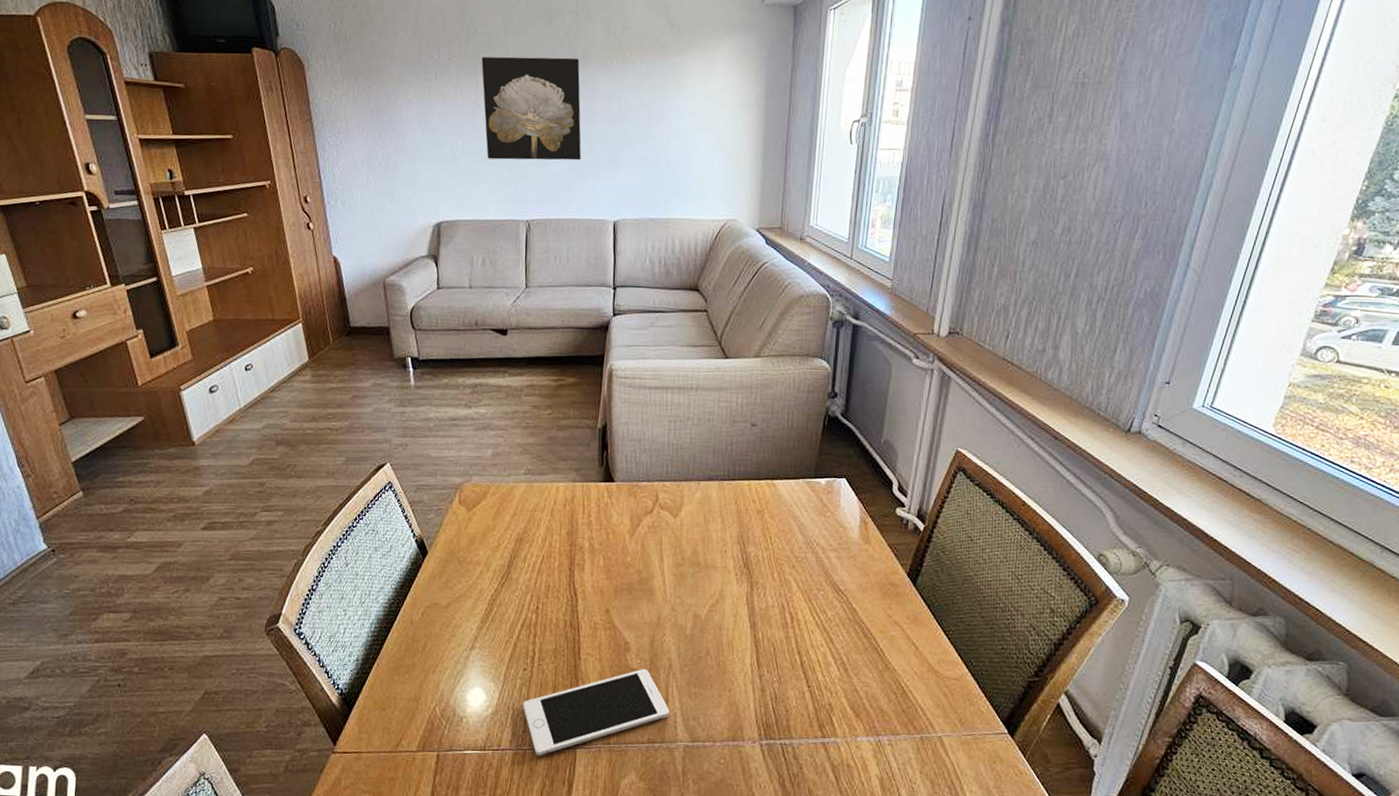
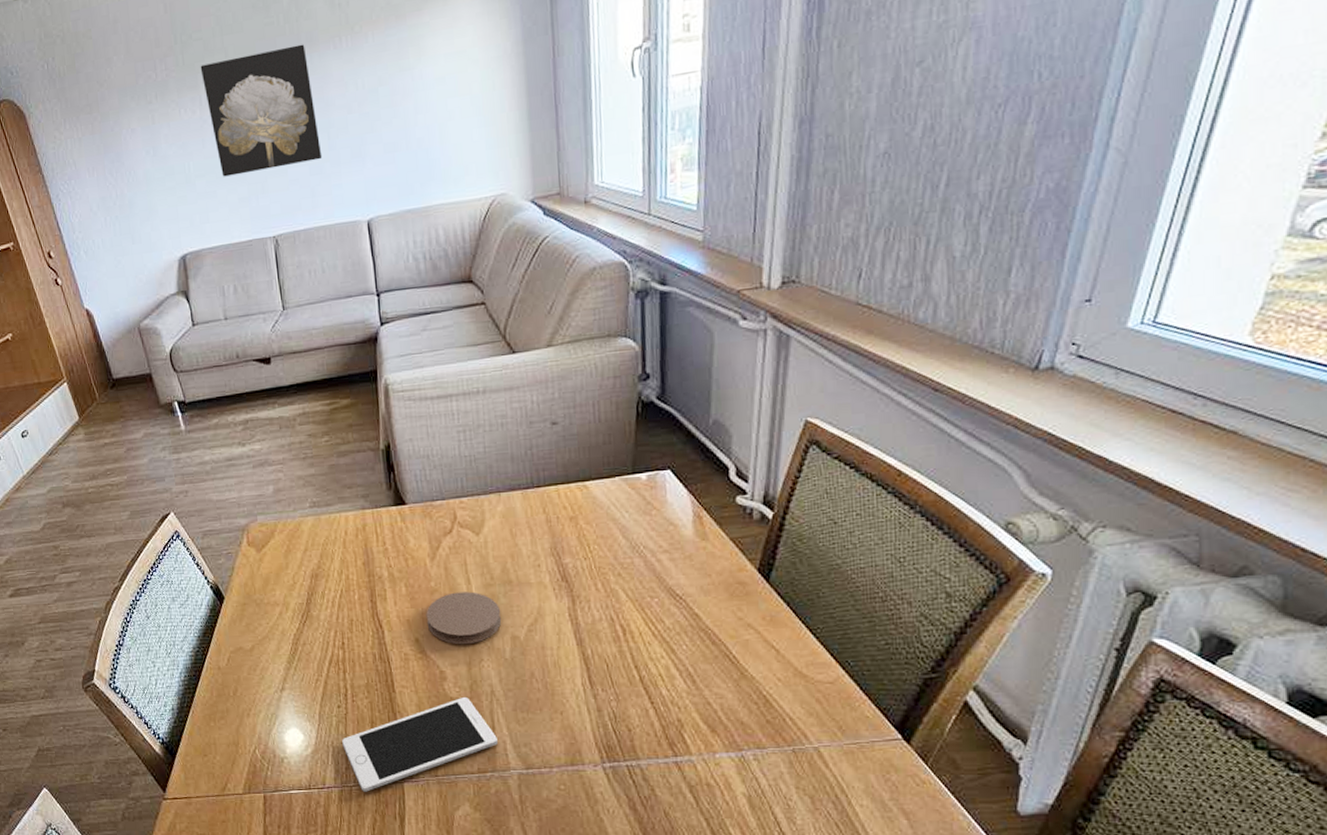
coaster: none [618,568,687,619] -> present [426,591,502,645]

